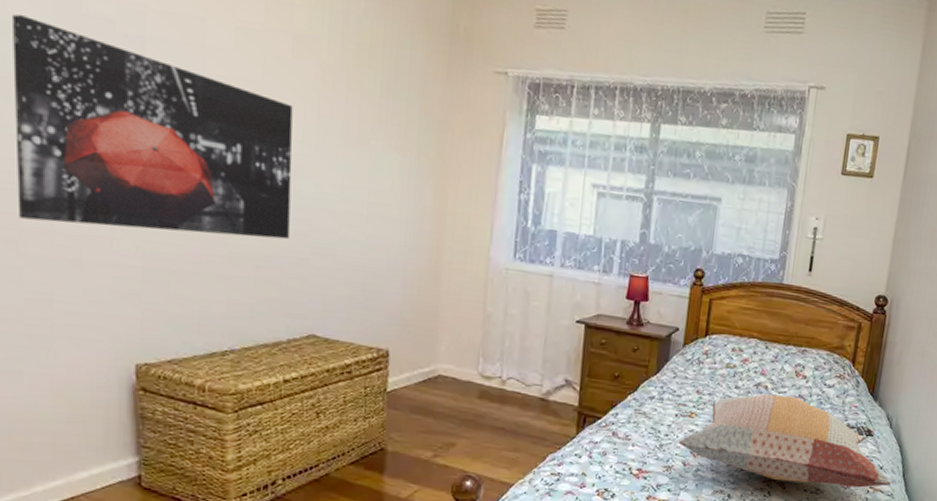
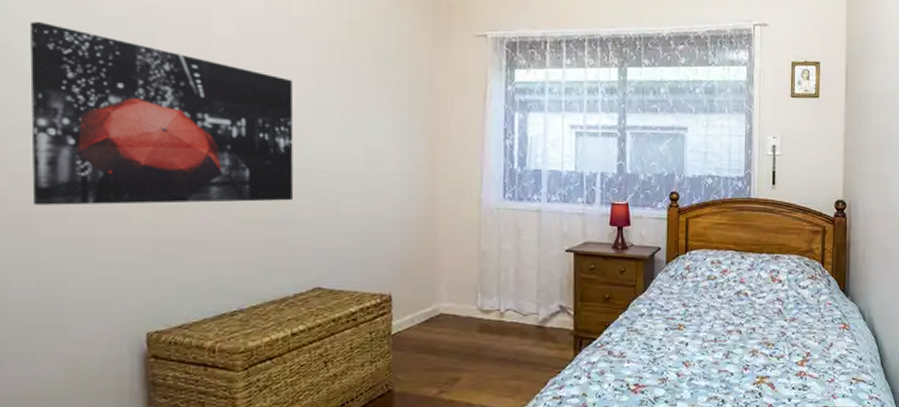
decorative pillow: present [678,394,891,488] -> none [670,300,871,382]

